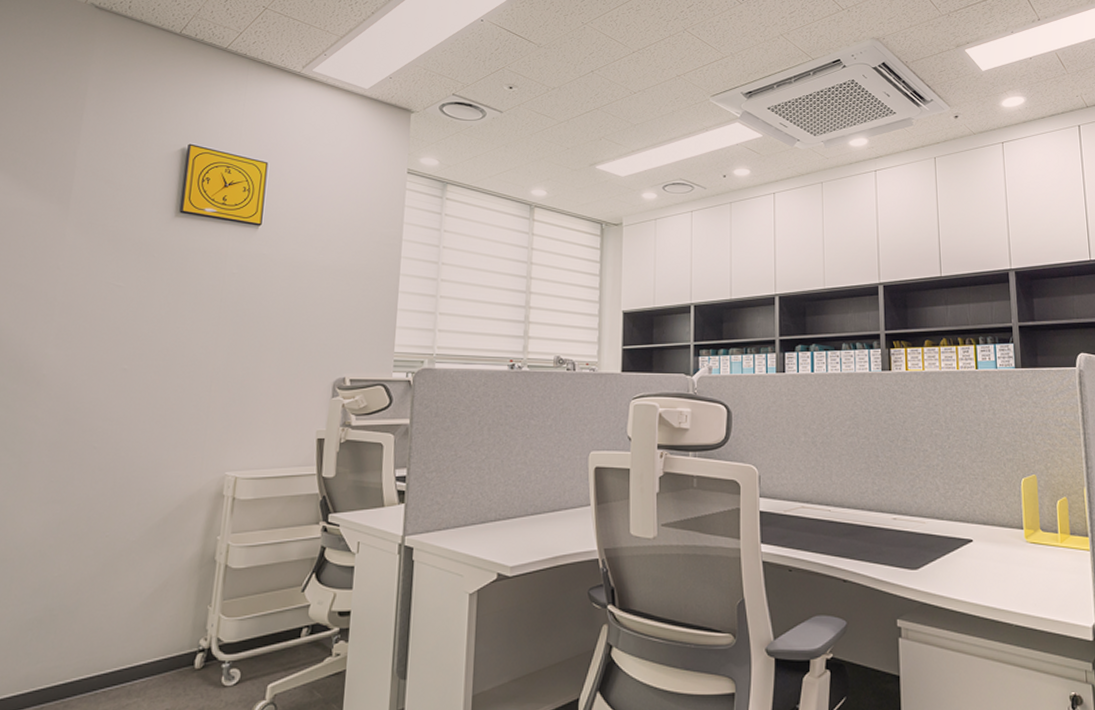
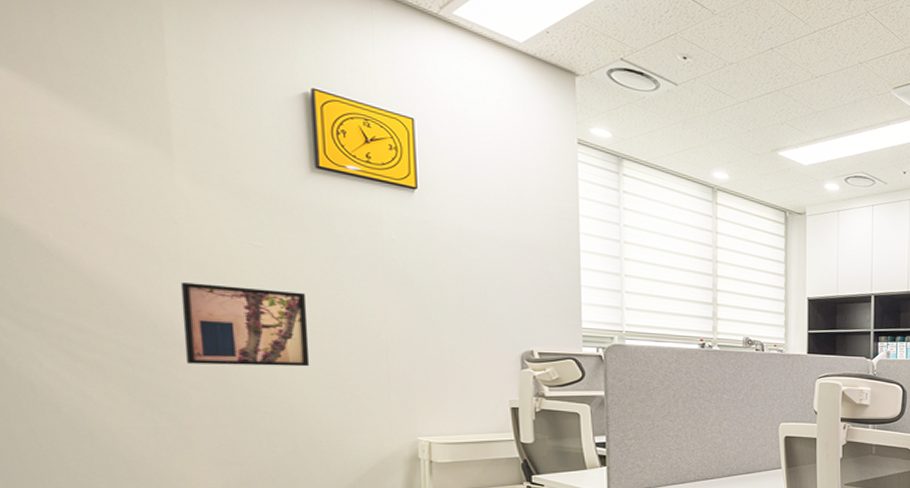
wall art: none [38,323,151,400] -> present [180,282,310,367]

